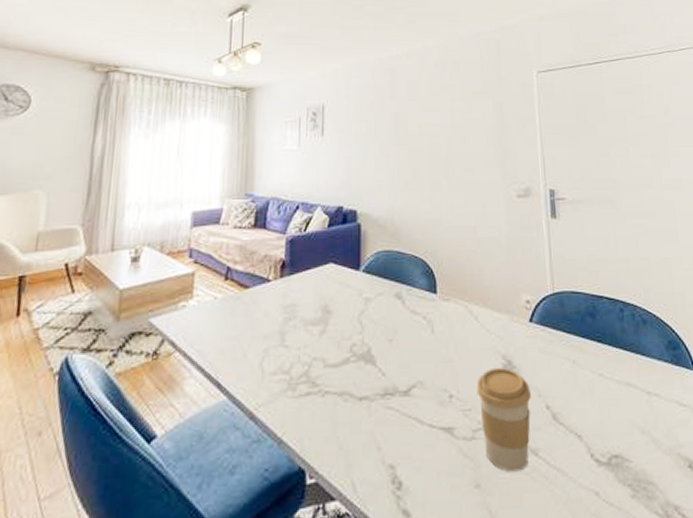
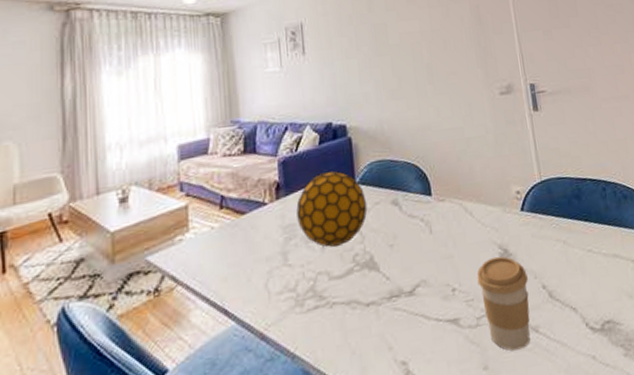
decorative ball: none [299,255,370,335] -> present [296,170,368,248]

